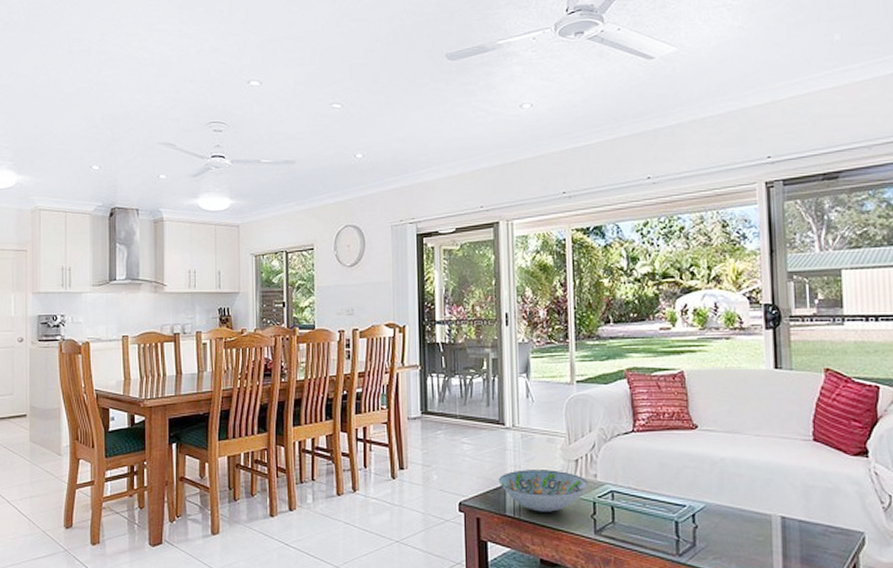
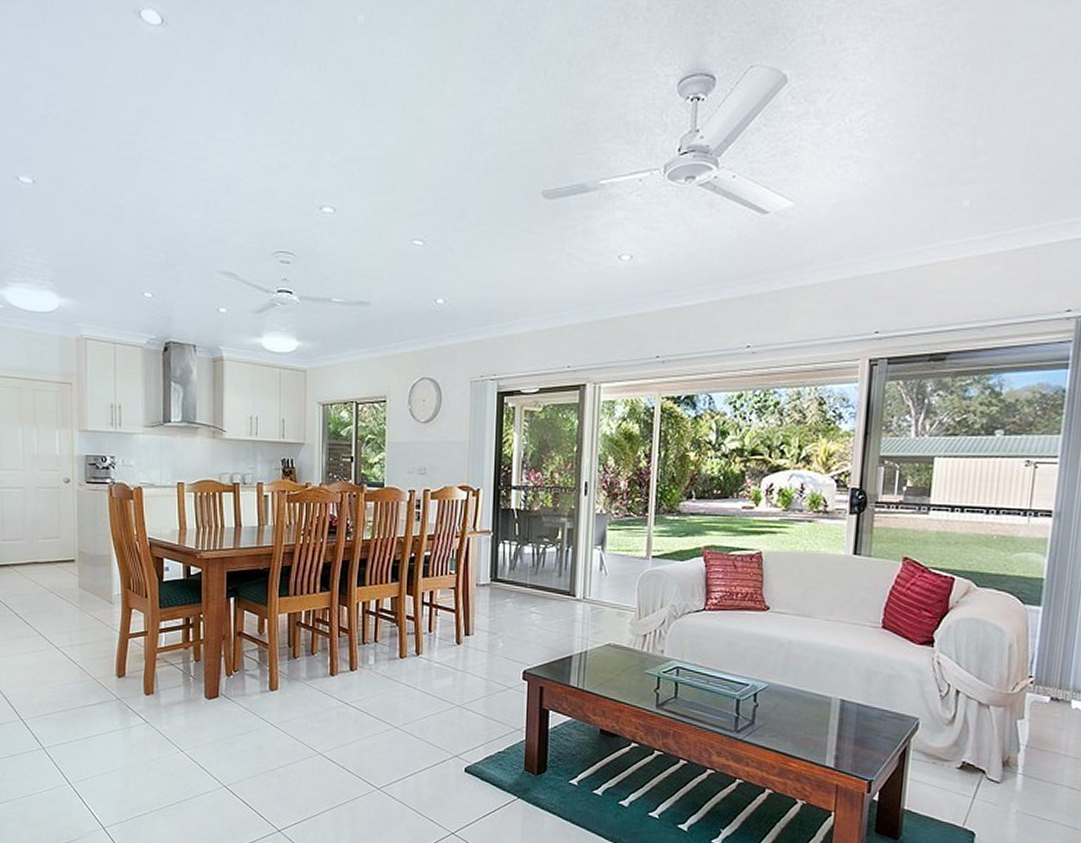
decorative bowl: present [498,470,588,512] -> none [564,642,654,685]

